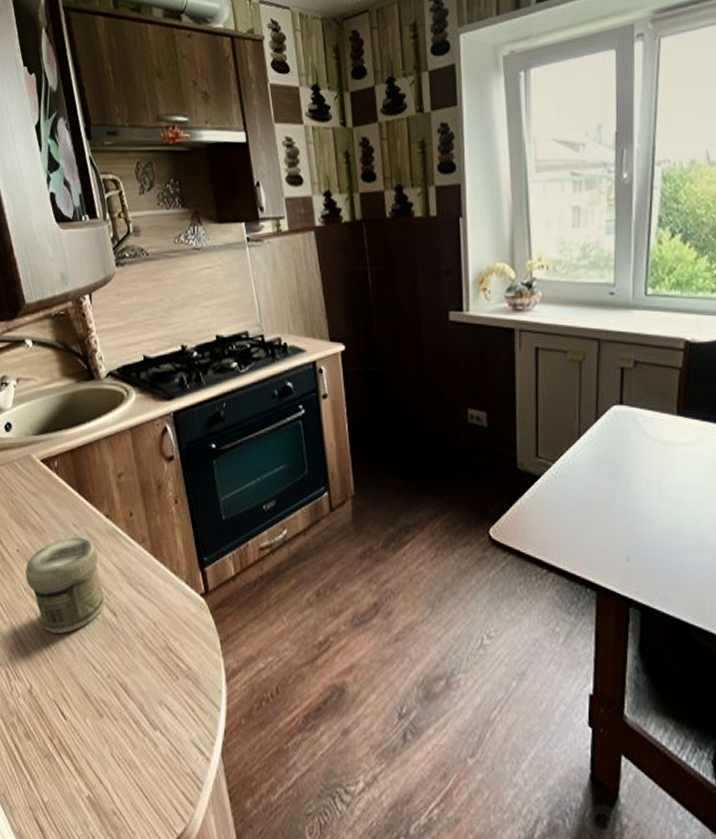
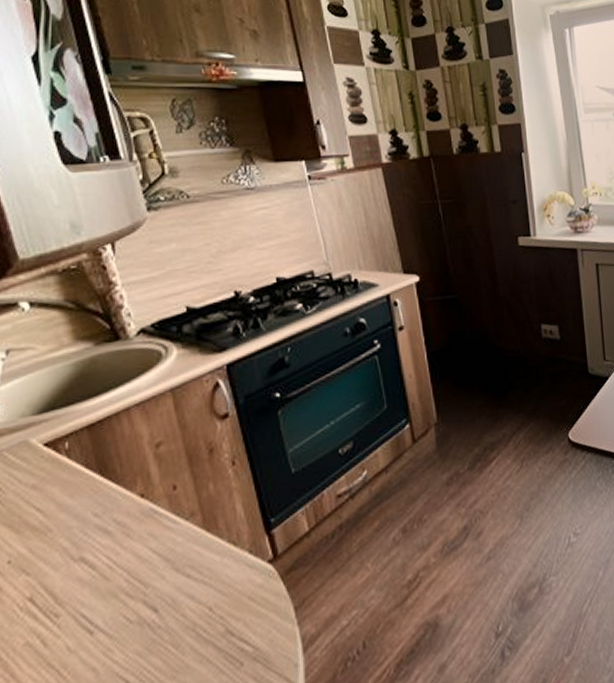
jar: present [25,537,104,634] -> none [21,526,139,655]

